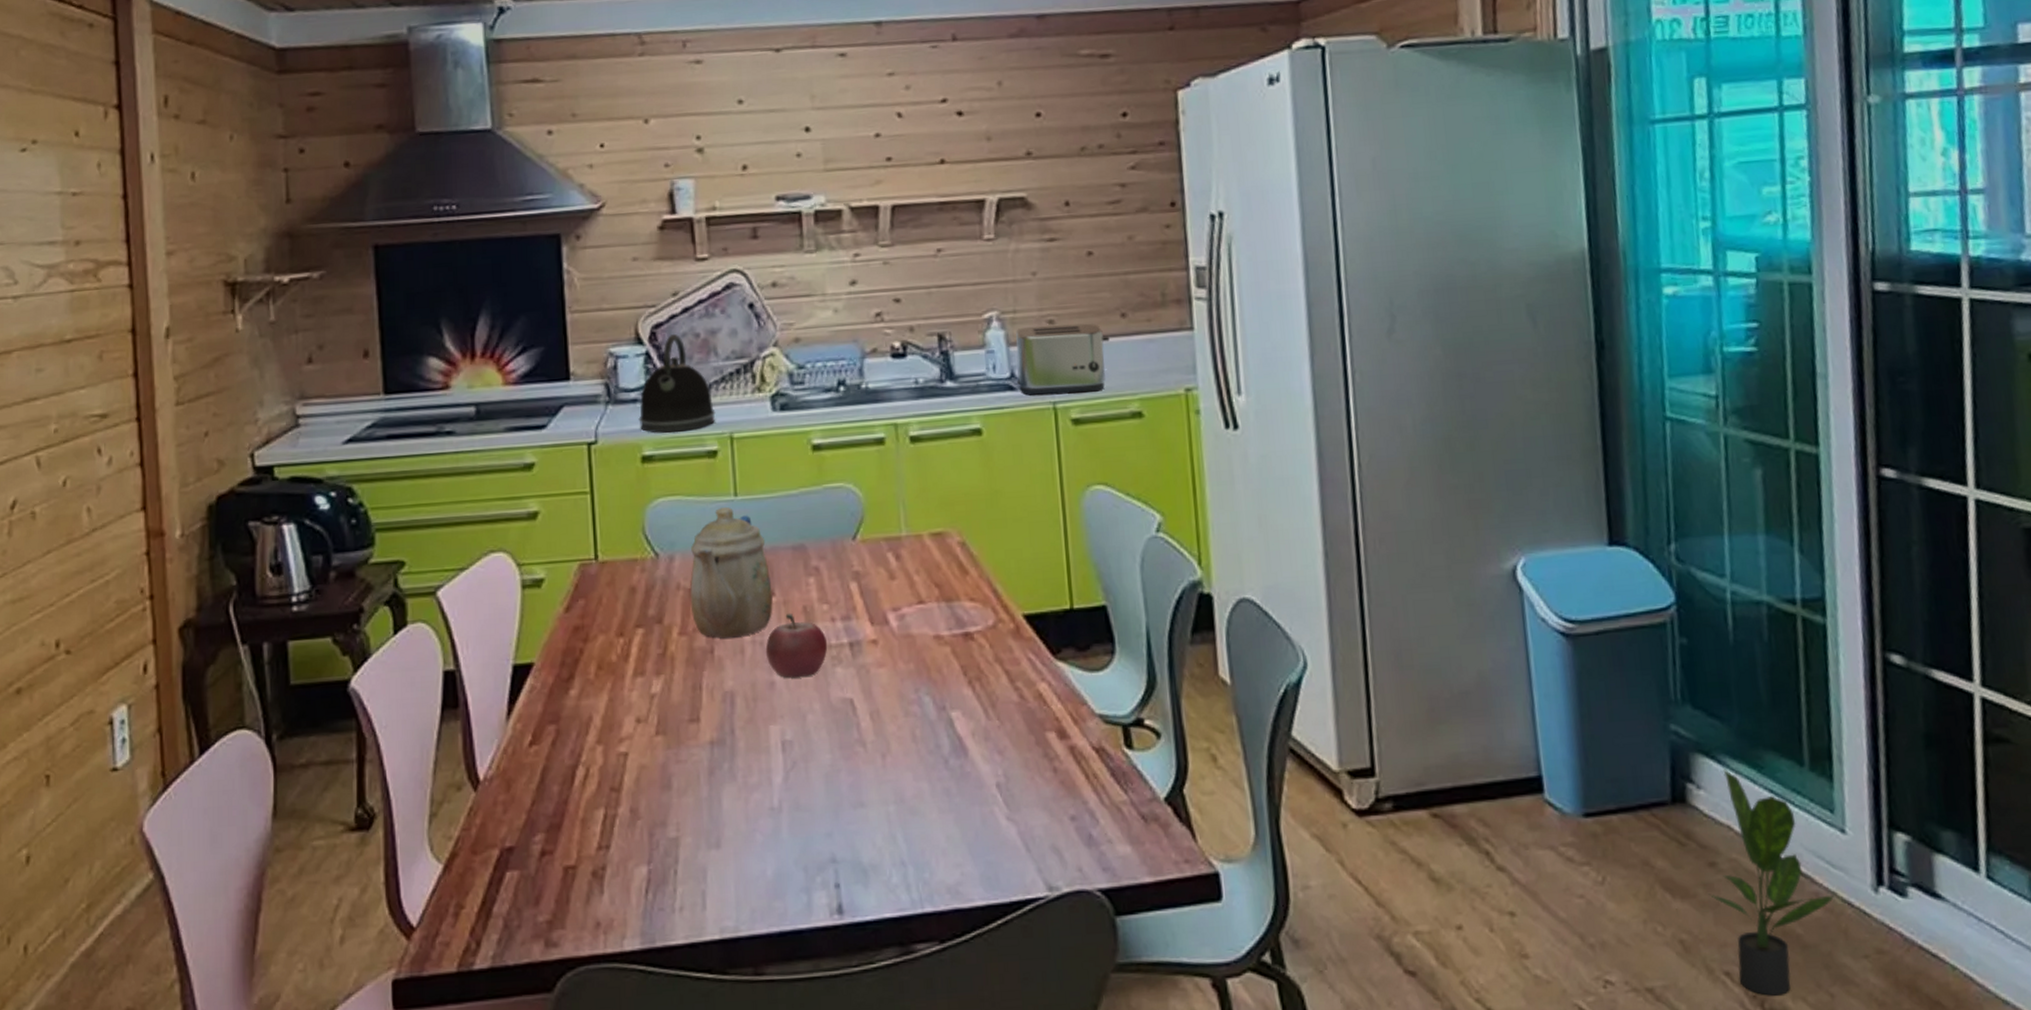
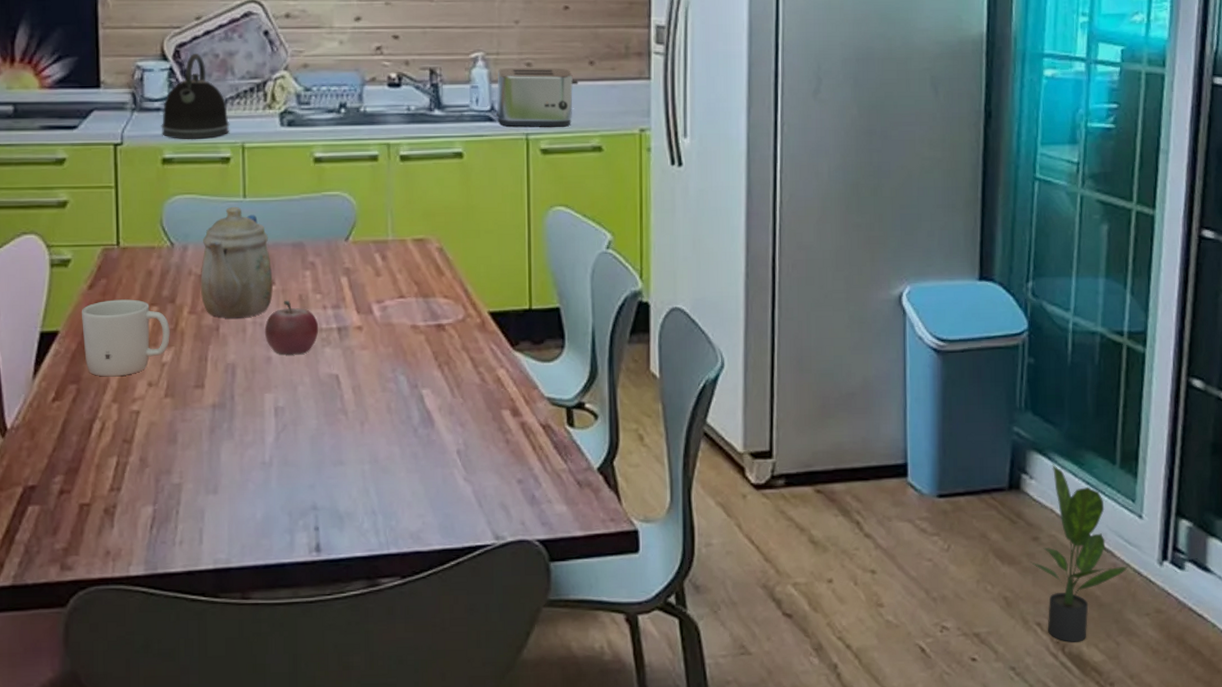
mug: none [557,621,659,714] -> present [81,299,170,377]

